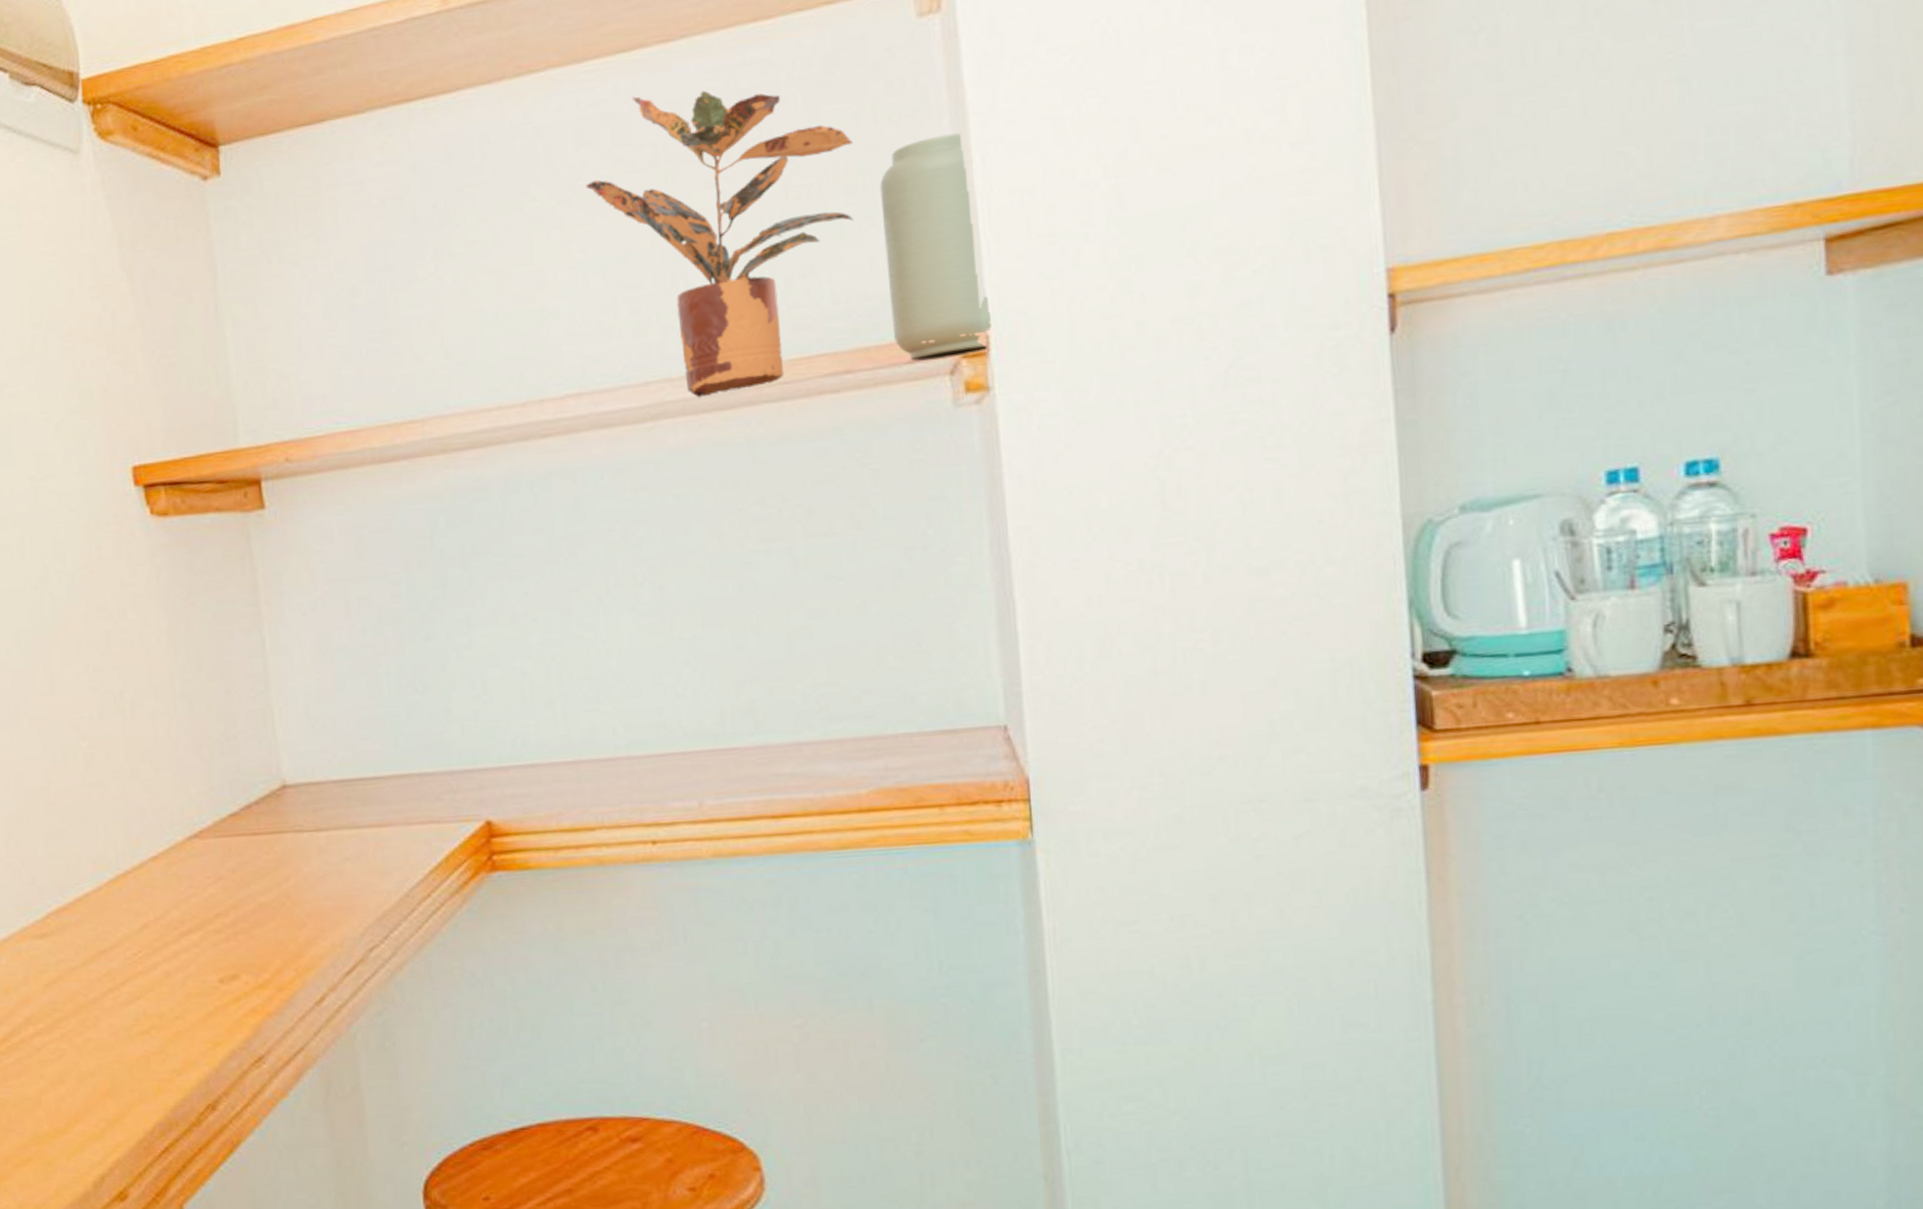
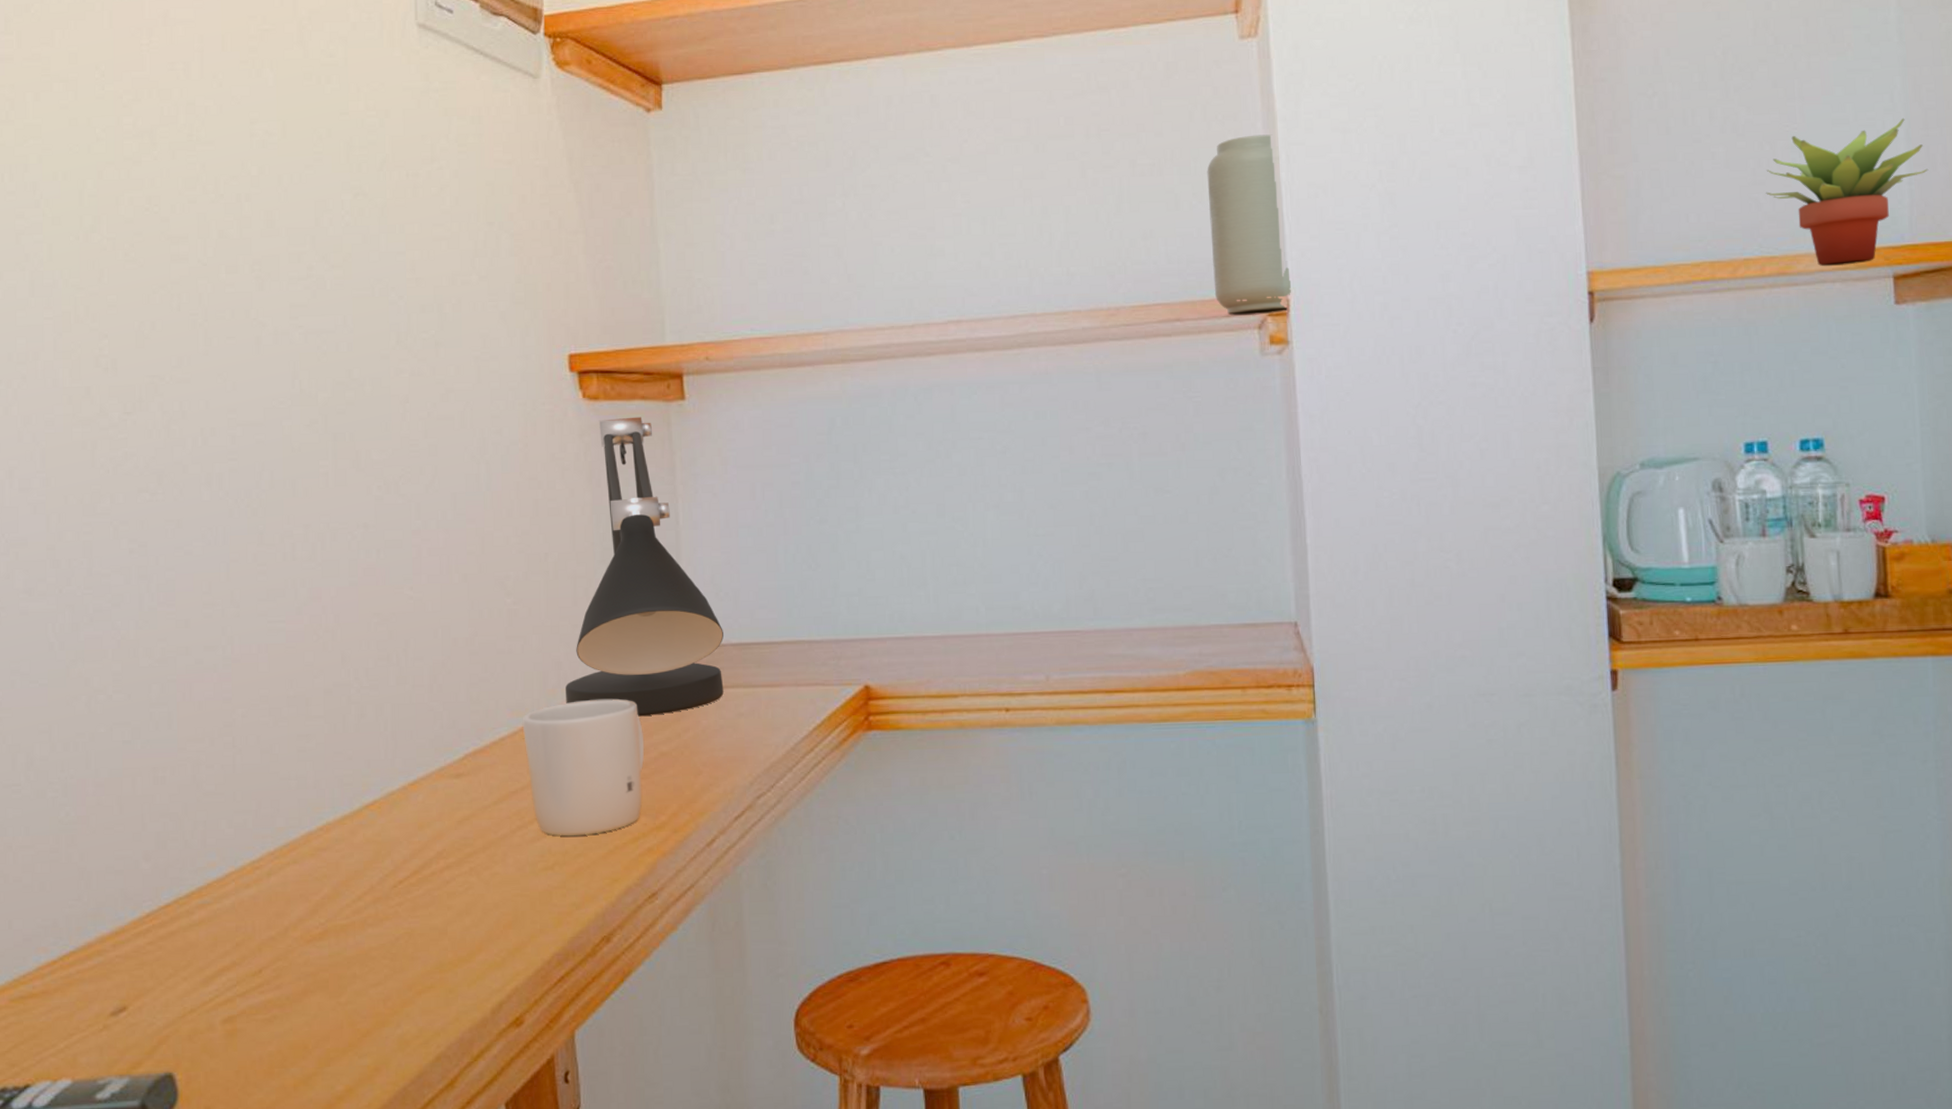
mug: none [106,847,242,998] -> present [522,699,645,836]
desk lamp: none [150,531,326,866] -> present [564,416,724,717]
potted plant: present [586,90,854,398] -> none [971,79,1187,332]
succulent plant: none [1638,24,1880,235] -> present [1765,118,1929,267]

